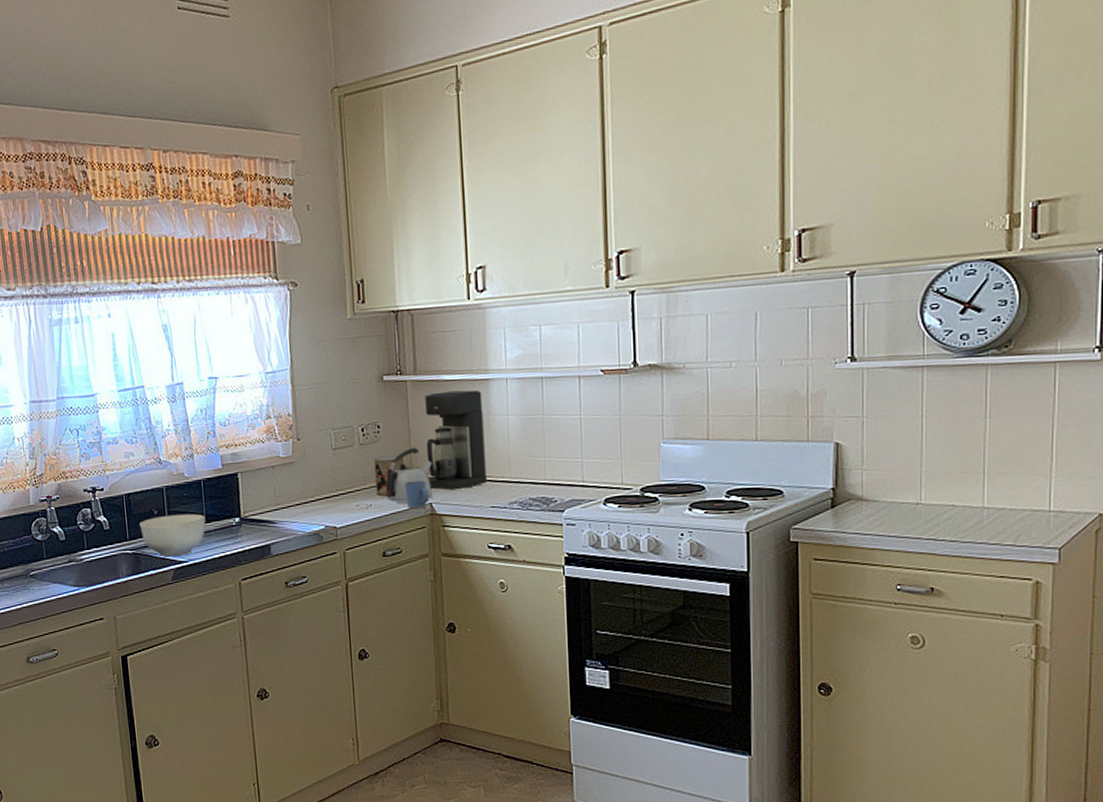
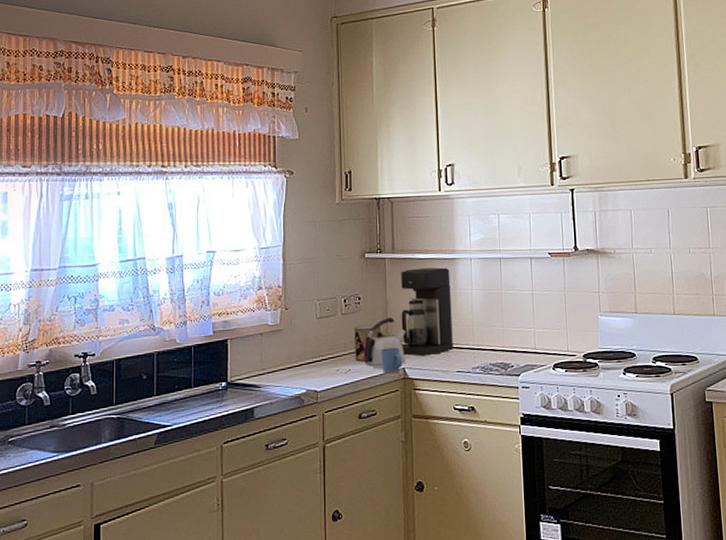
bowl: present [140,513,206,557] -> none [128,378,193,421]

